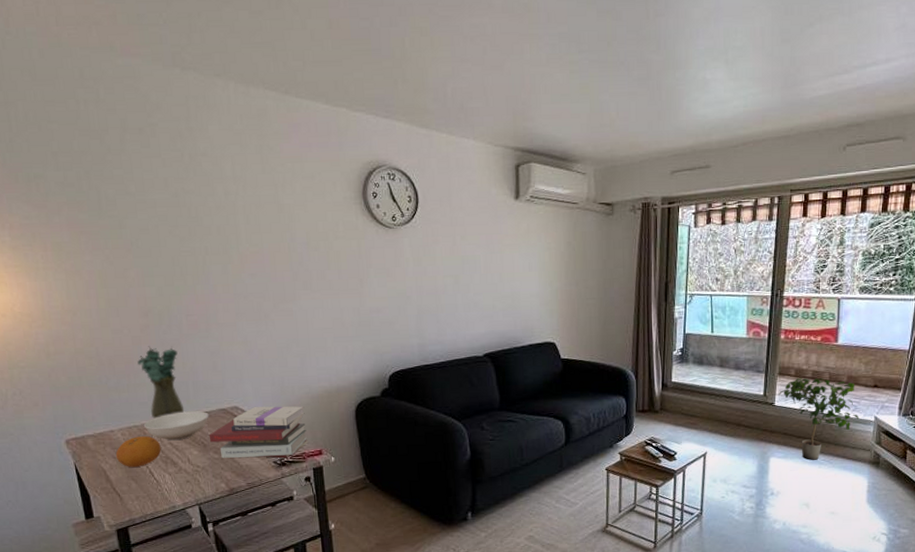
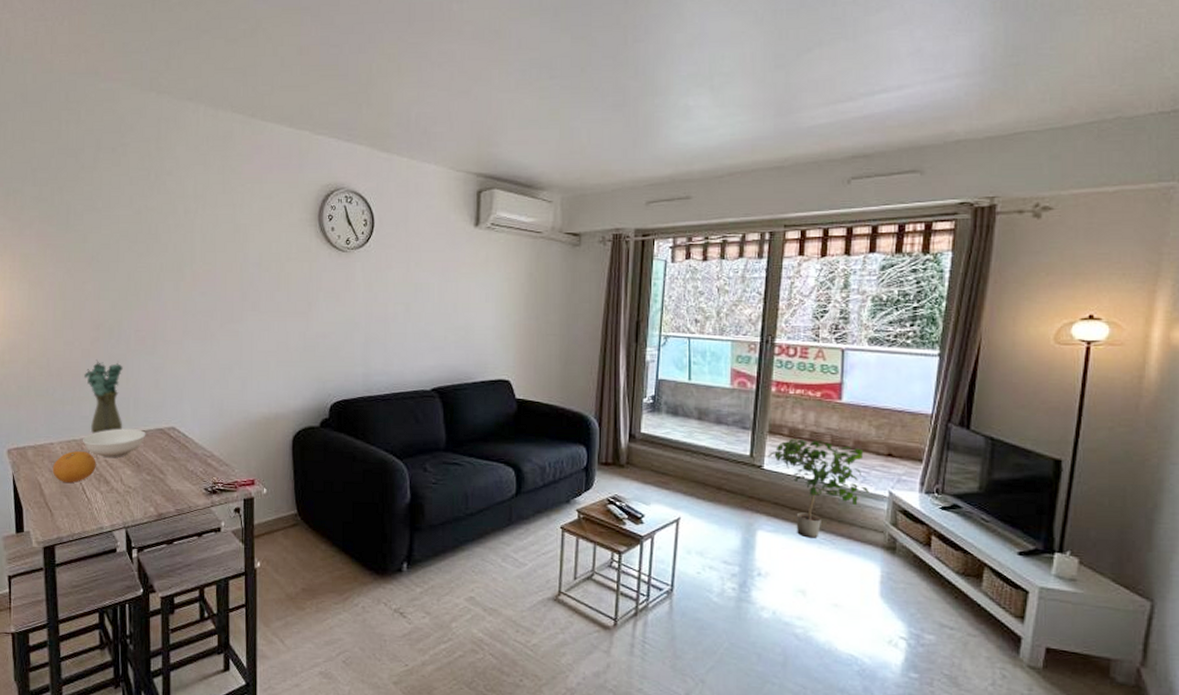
books: present [209,406,309,459] -> none [143,428,242,486]

